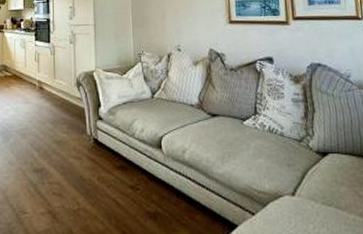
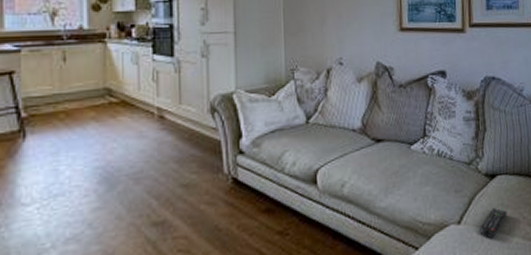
remote control: none [314,183,343,213] -> present [479,207,508,239]

